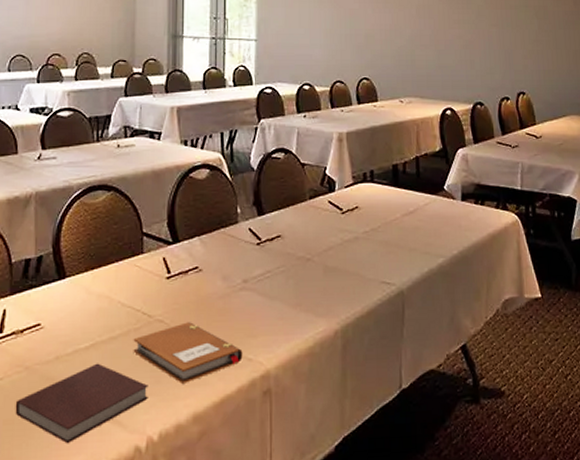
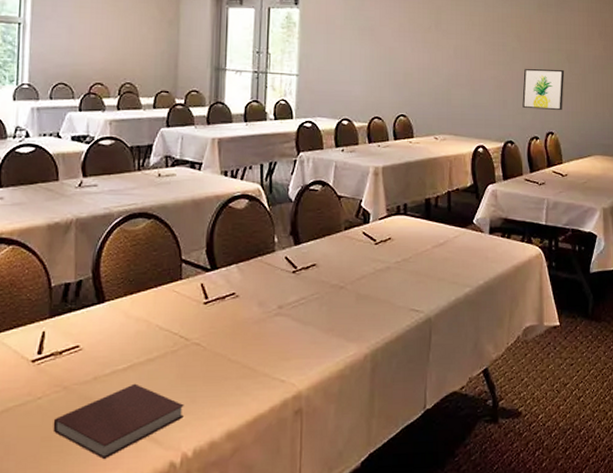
notebook: present [133,322,243,384] -> none [170,345,276,403]
wall art: none [490,26,534,70] -> present [522,69,565,111]

